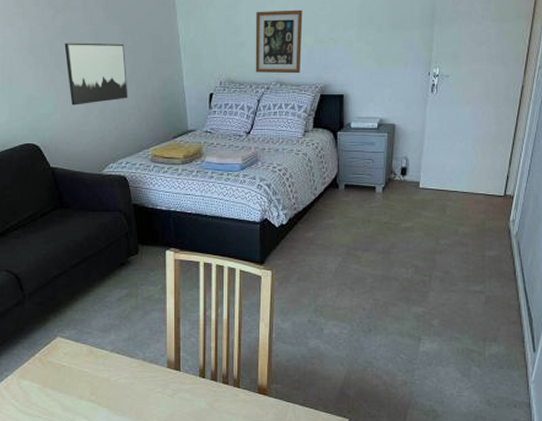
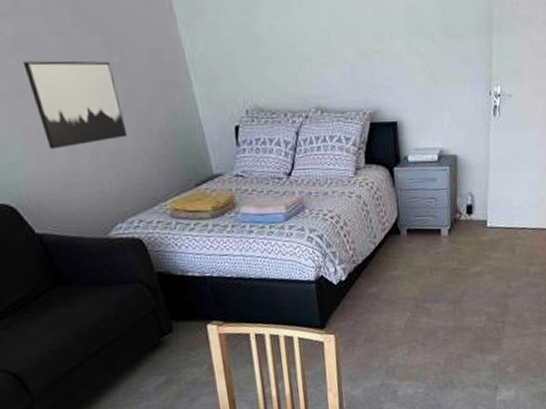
wall art: present [255,9,303,74] -> none [281,13,344,98]

